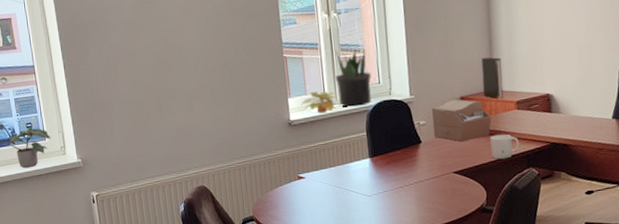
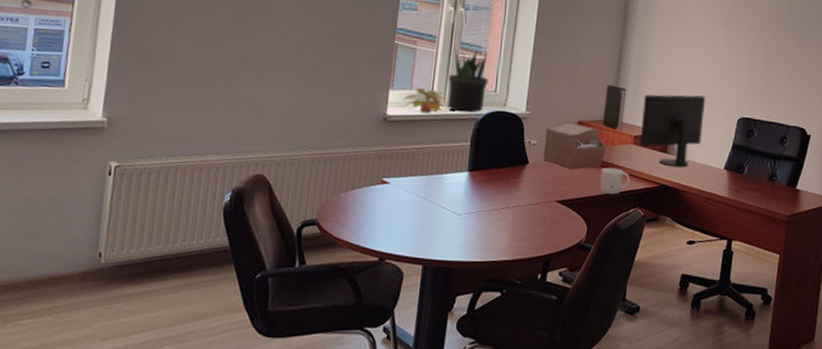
potted plant: present [8,126,51,169] -> none [8,66,73,119]
computer monitor: none [519,51,585,125] -> present [639,94,706,168]

